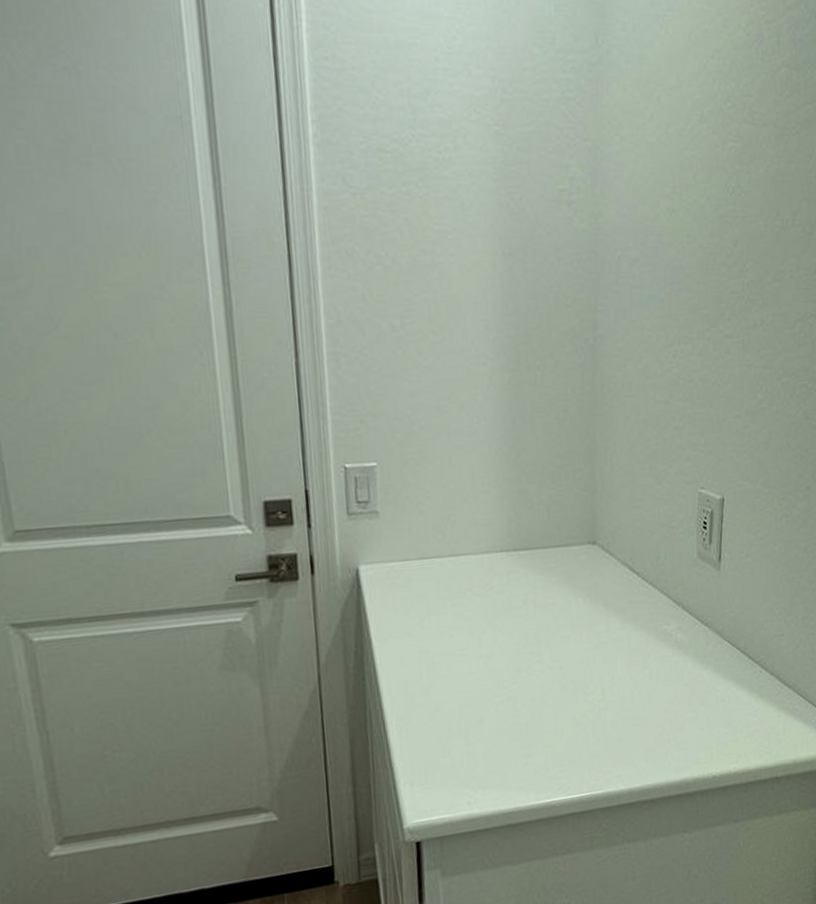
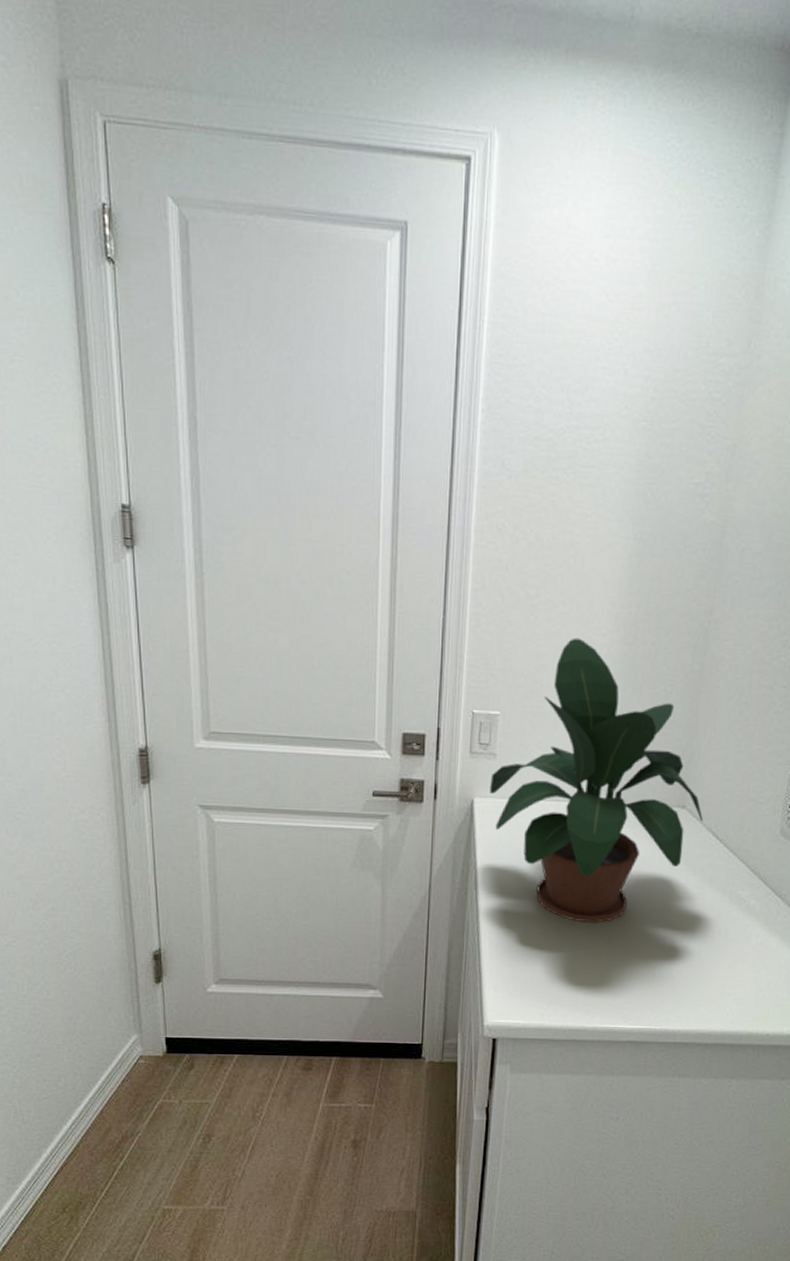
potted plant: none [375,369,617,690] -> present [490,638,704,923]

